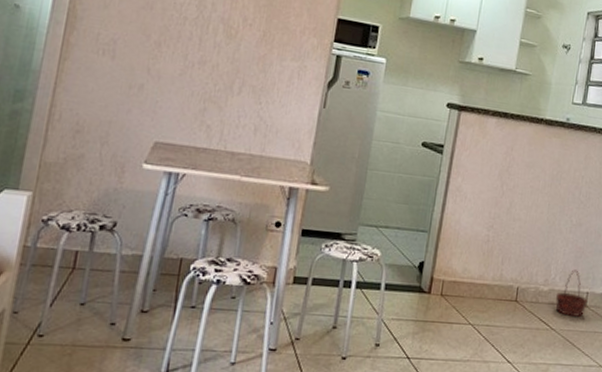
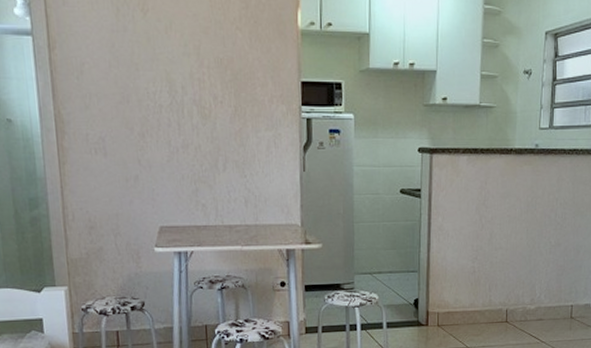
basket: present [555,269,588,318] -> none [542,286,573,329]

